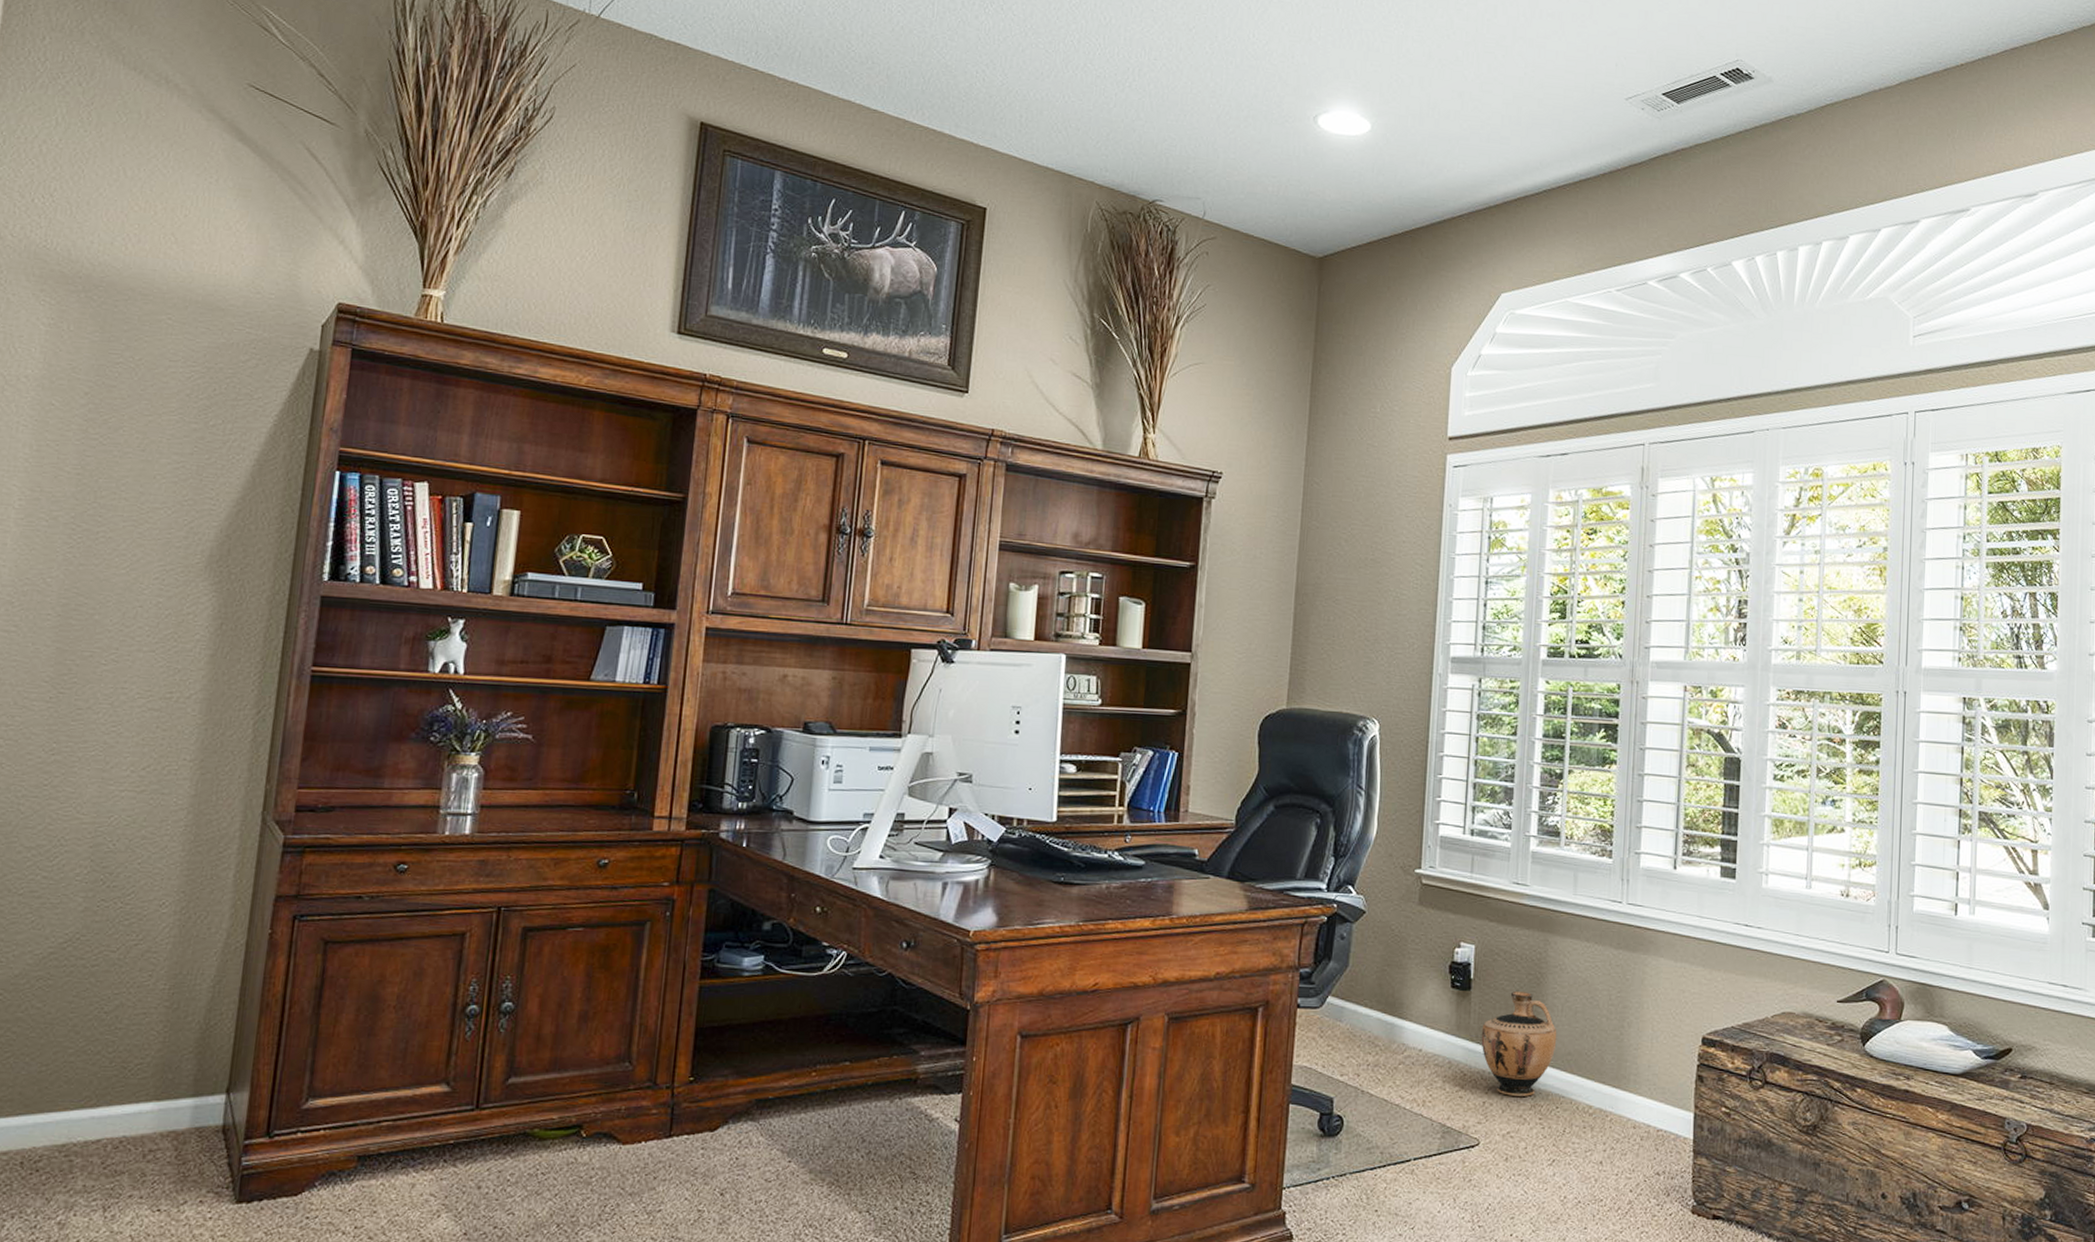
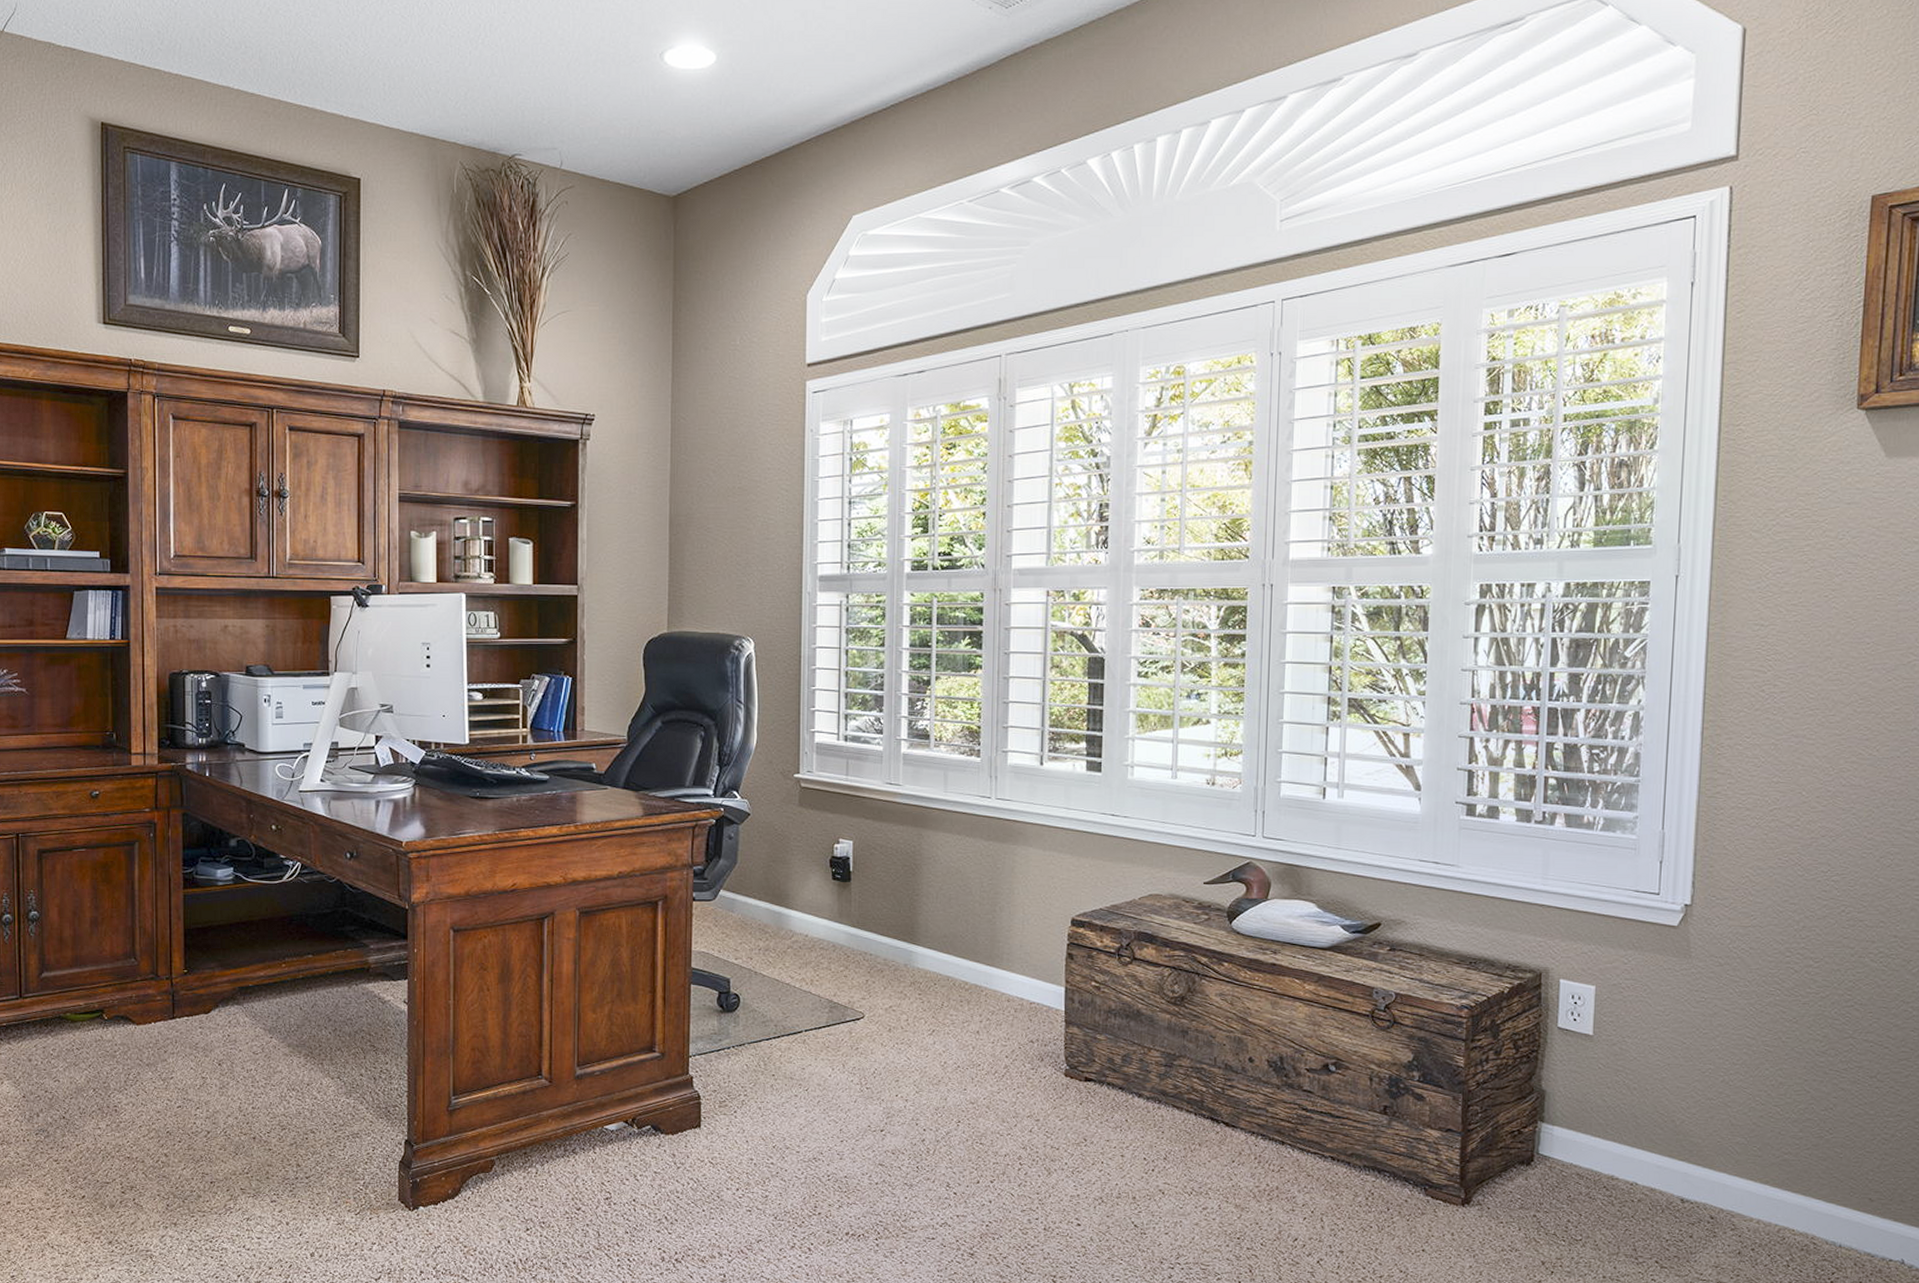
ceramic jug: present [1481,991,1557,1096] -> none [862,882,933,975]

